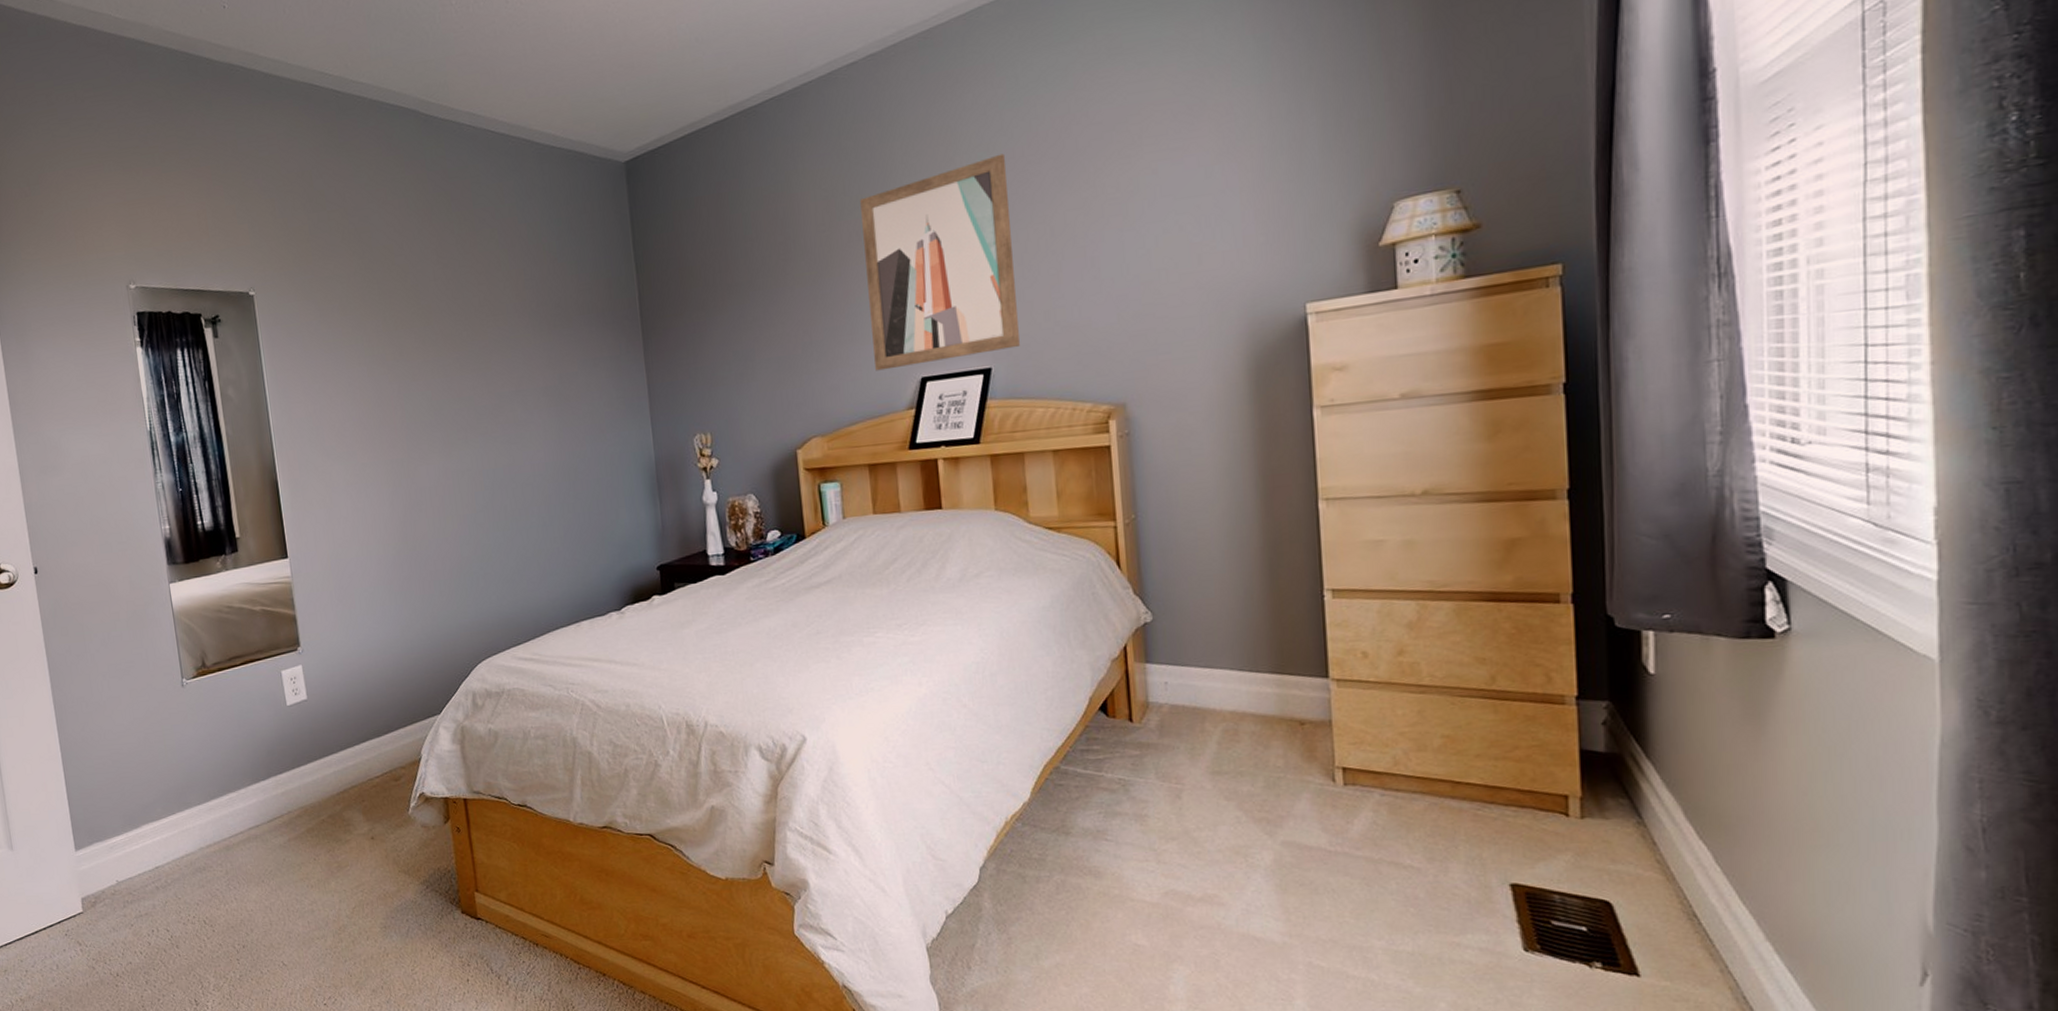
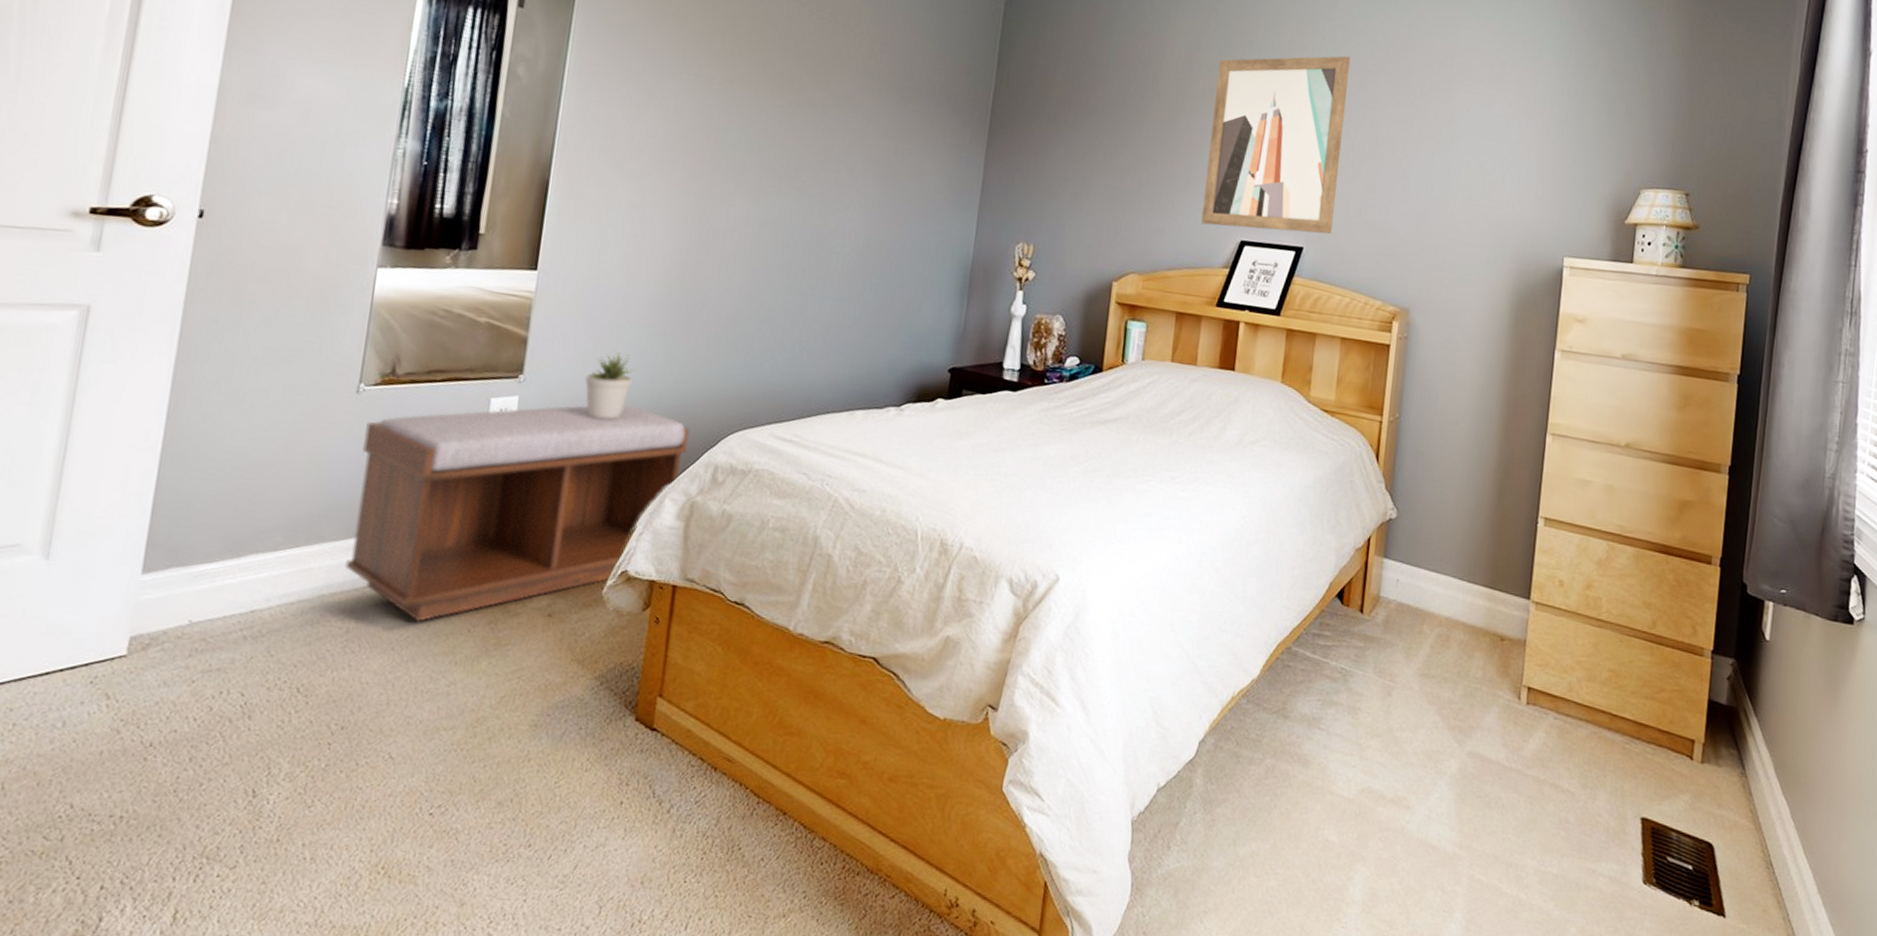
bench: none [196,655,447,858] -> present [345,405,690,622]
potted plant: none [348,612,388,672] -> present [585,352,635,420]

